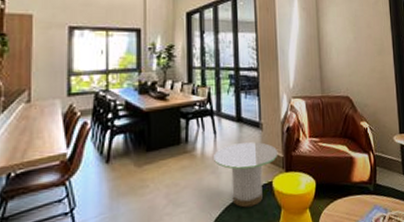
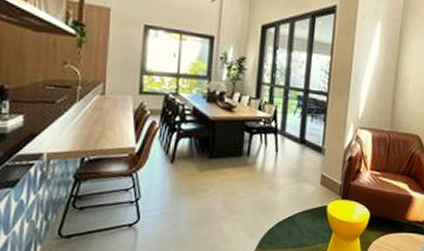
side table: present [214,142,278,208] -> none [273,164,337,226]

